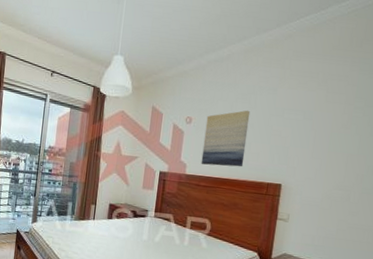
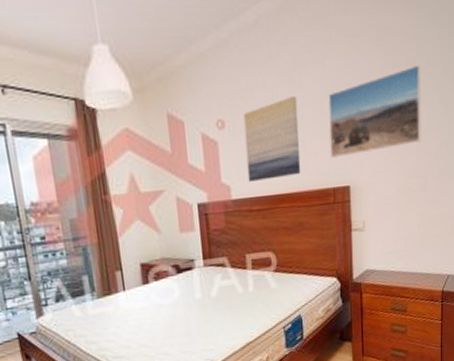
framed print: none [269,104,358,163] -> present [328,65,421,158]

